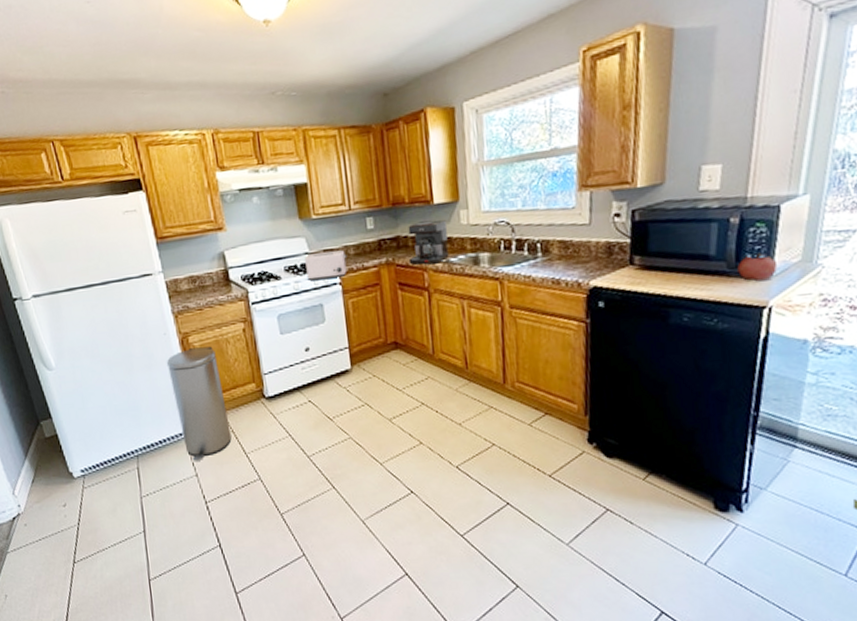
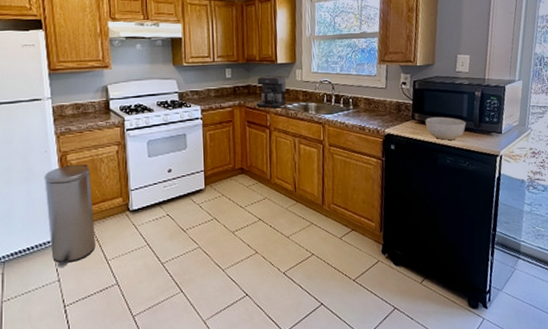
toaster: present [305,250,347,282] -> none [175,92,209,115]
bowl: none [649,257,715,292] -> present [424,116,467,141]
fruit: present [737,253,777,281] -> none [480,117,504,137]

